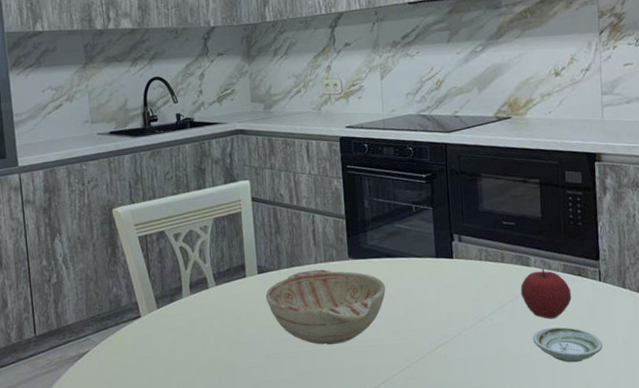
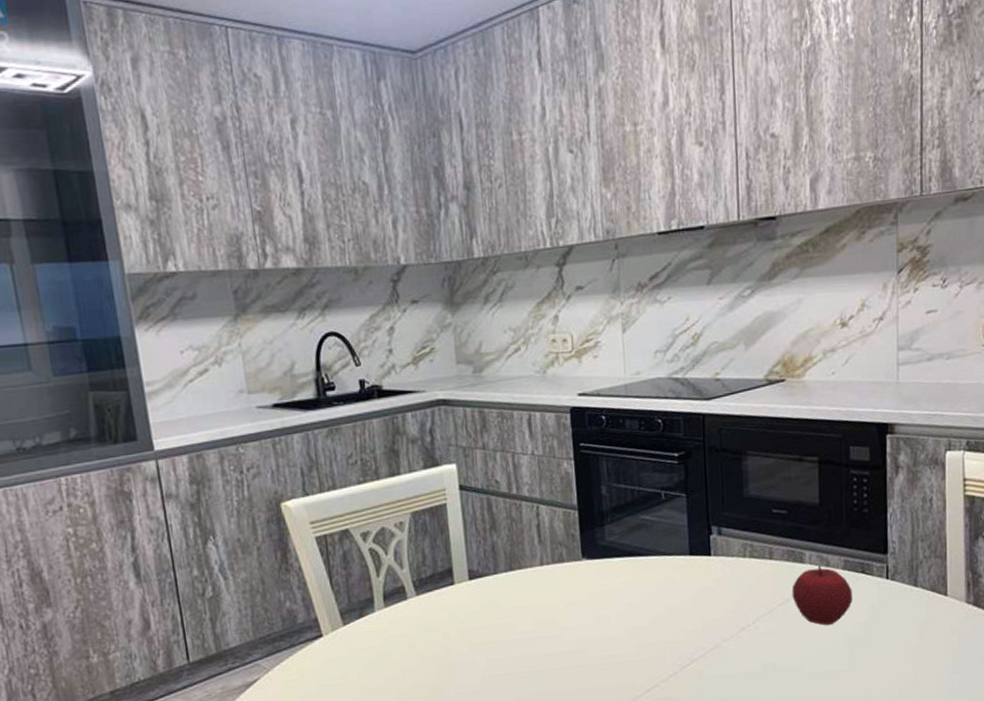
decorative bowl: present [265,269,386,345] -> none [479,572,628,664]
saucer: present [532,326,603,363] -> none [805,633,888,676]

